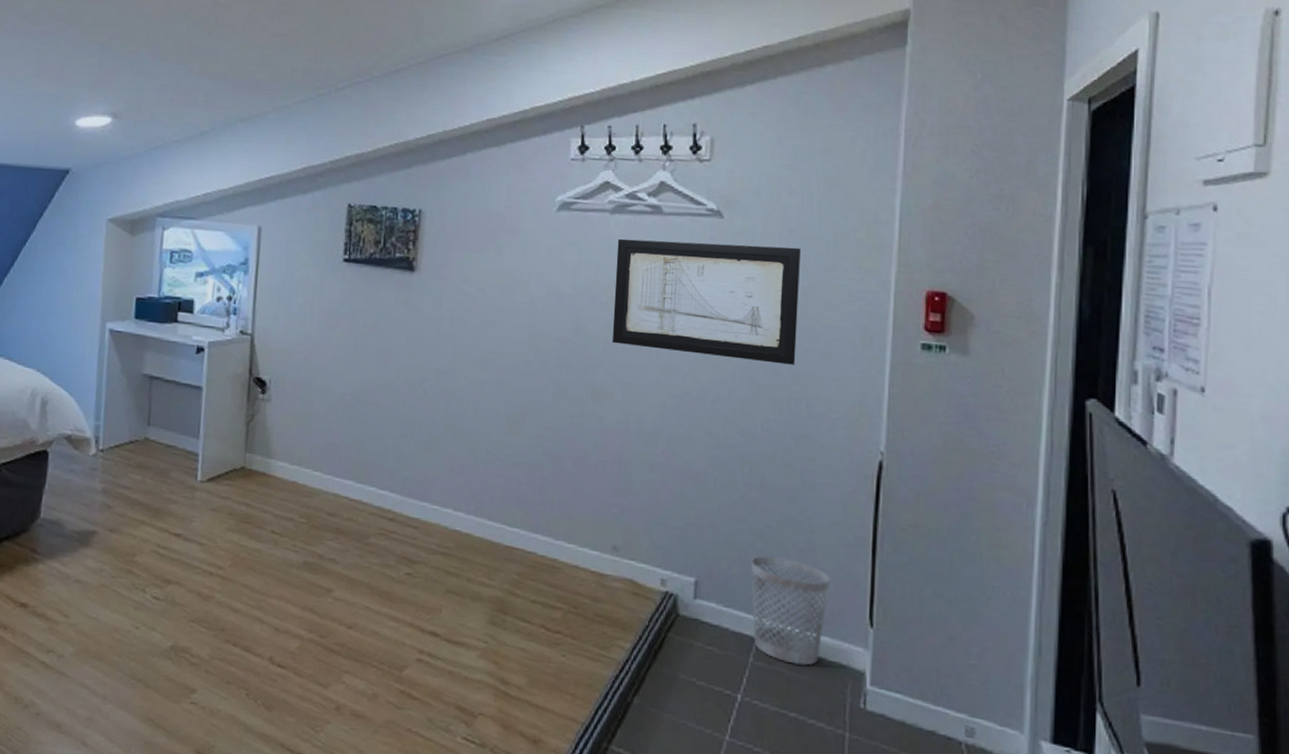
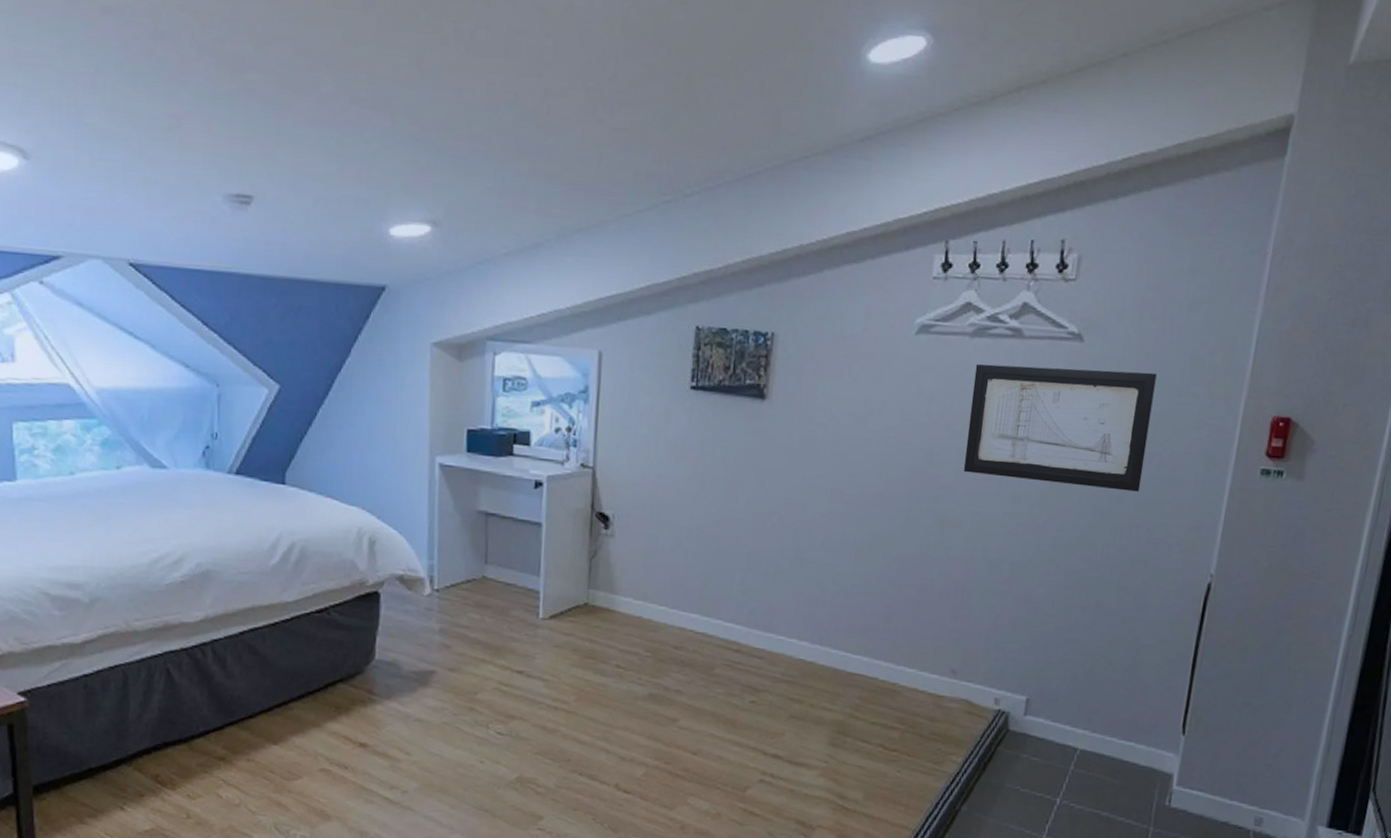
wastebasket: present [750,555,830,666] -> none [1076,674,1151,771]

